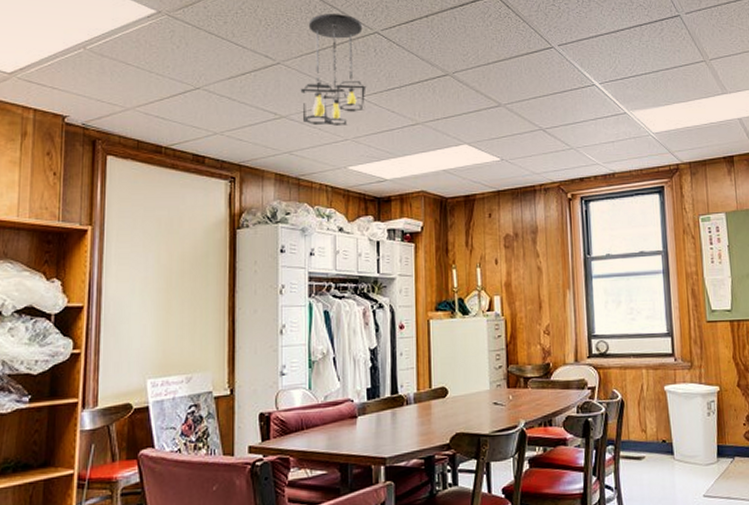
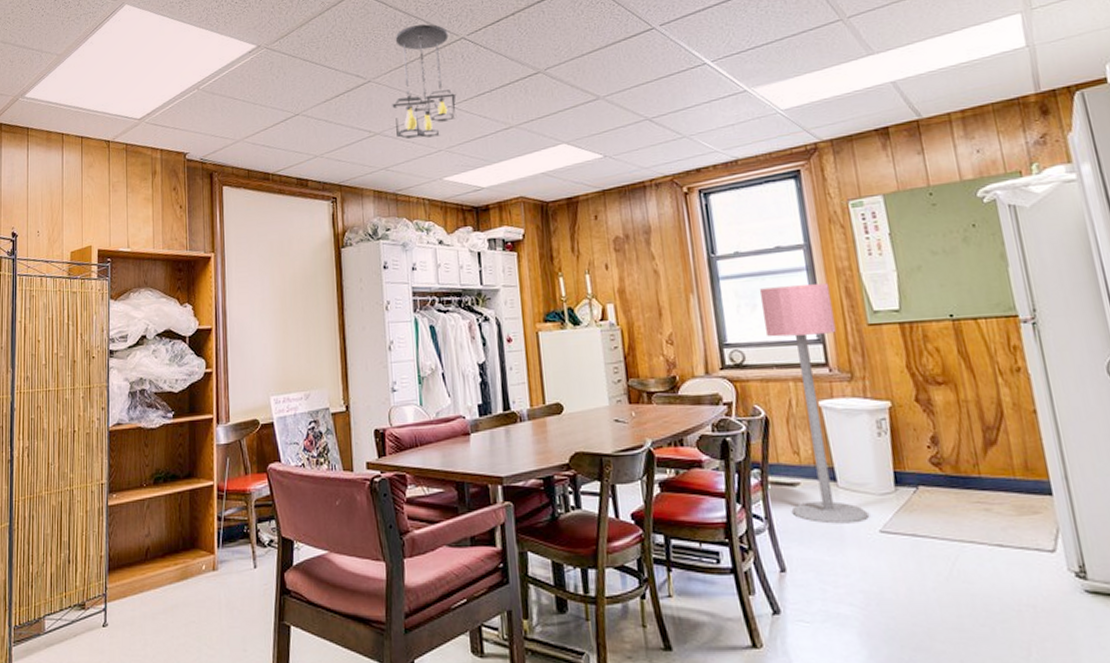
floor lamp: none [624,285,696,491] -> present [759,283,868,524]

